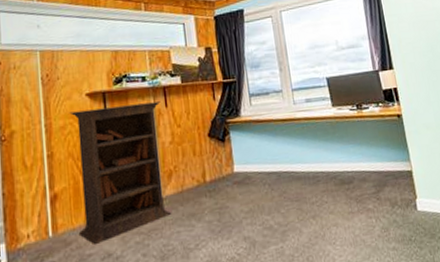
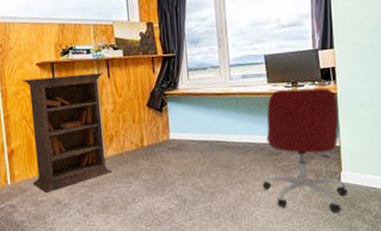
office chair: none [334,109,426,247] -> present [262,88,348,214]

